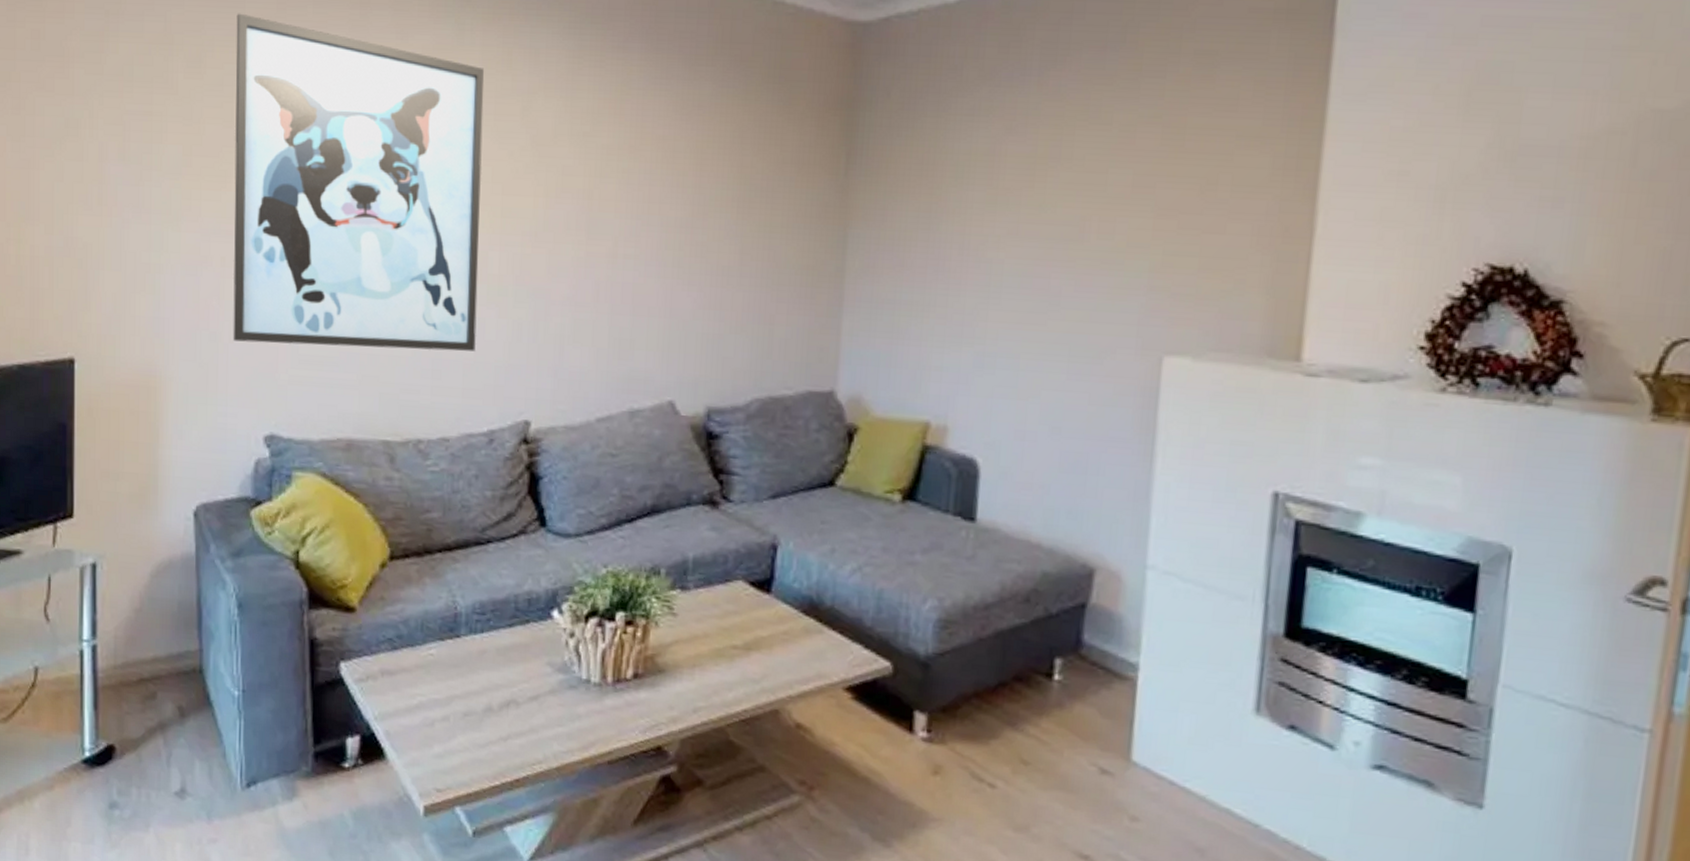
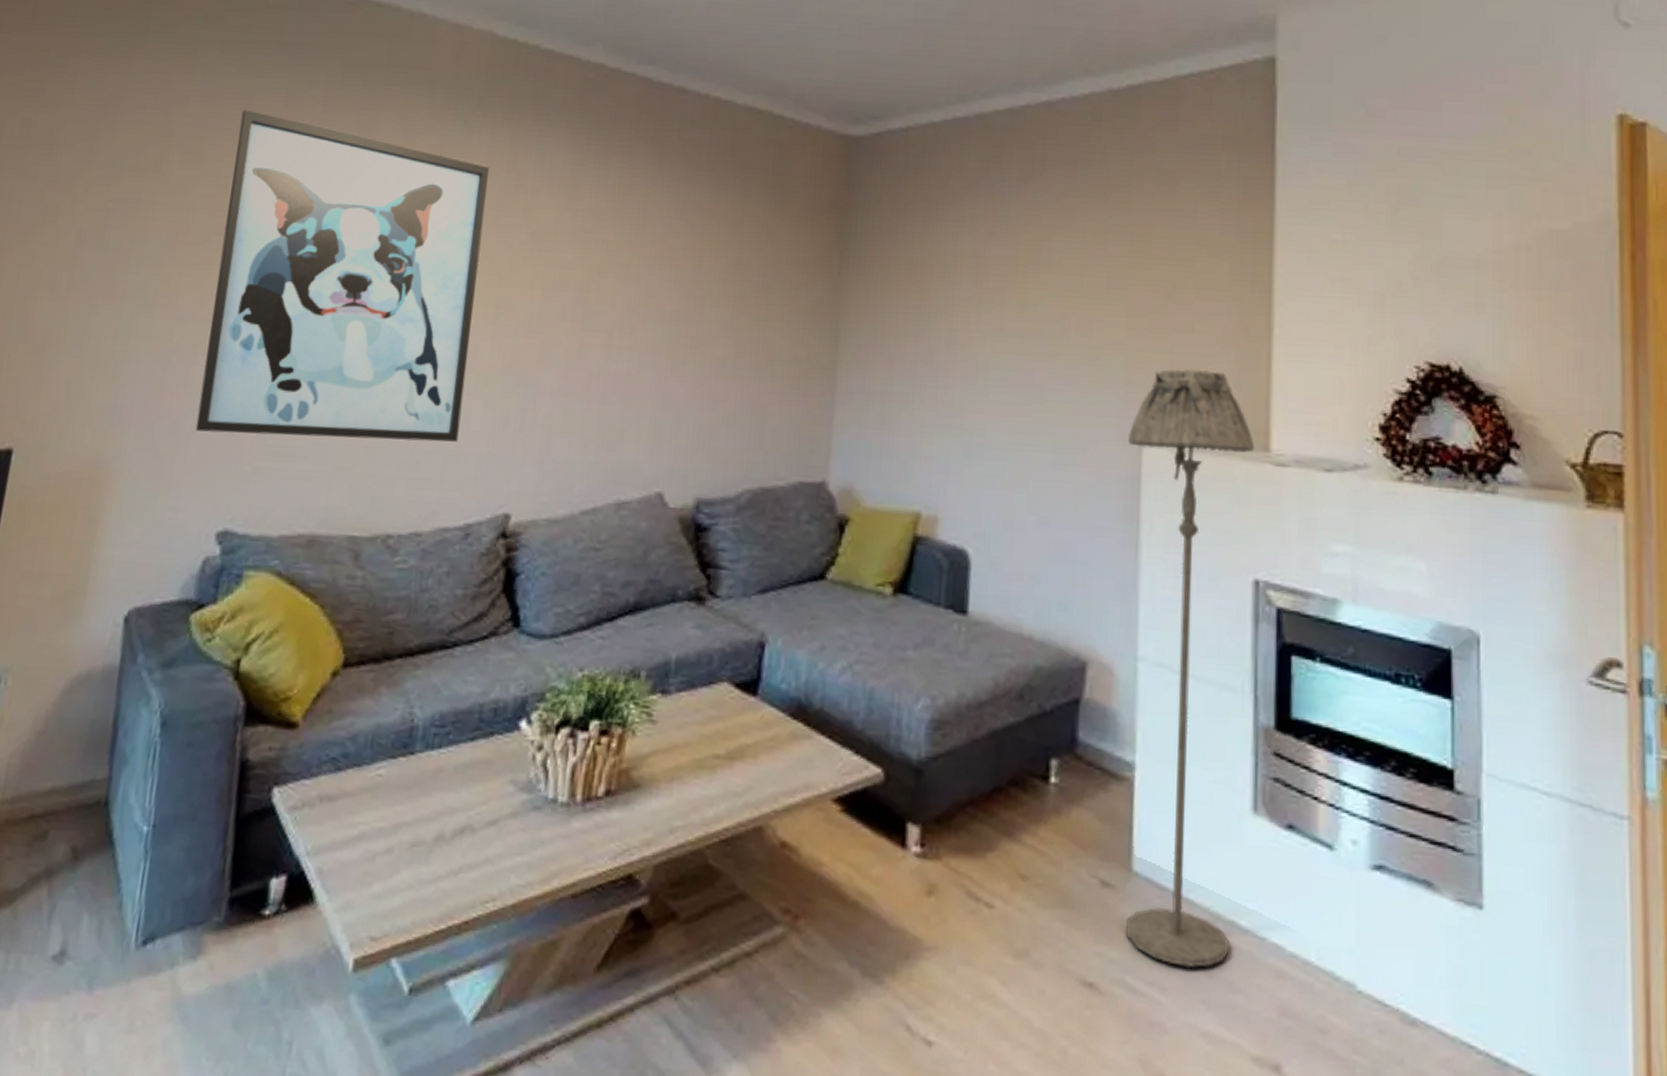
floor lamp: none [1121,273,1285,848] -> present [1125,368,1255,968]

